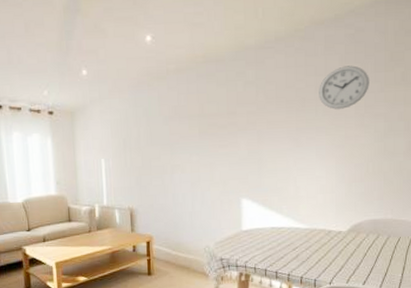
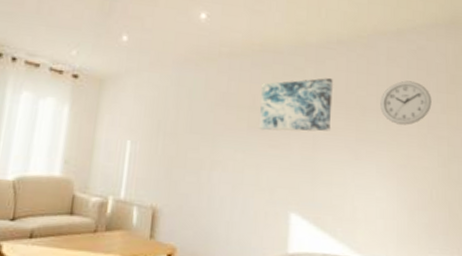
wall art: none [208,77,273,134] -> present [258,78,333,132]

